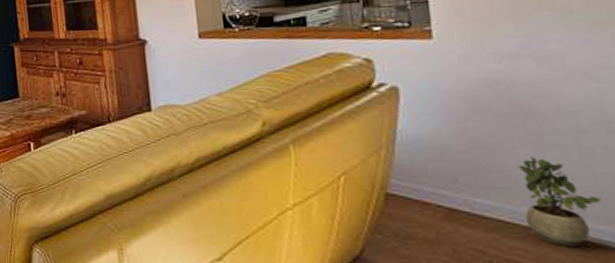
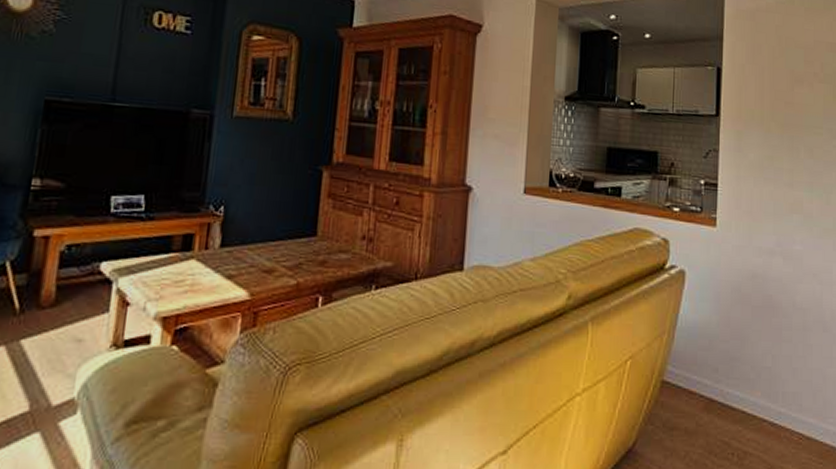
potted plant: present [519,157,601,247] -> none [762,350,813,439]

